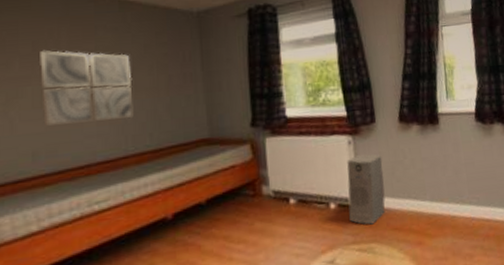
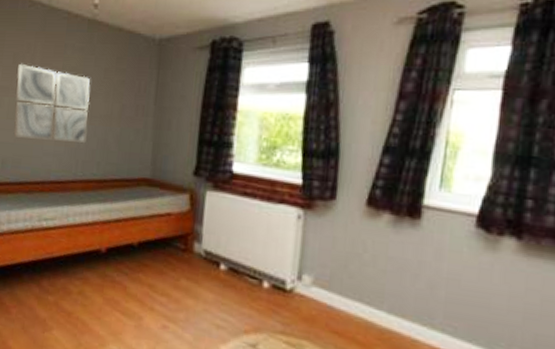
air purifier: present [347,153,385,225] -> none [282,233,336,319]

